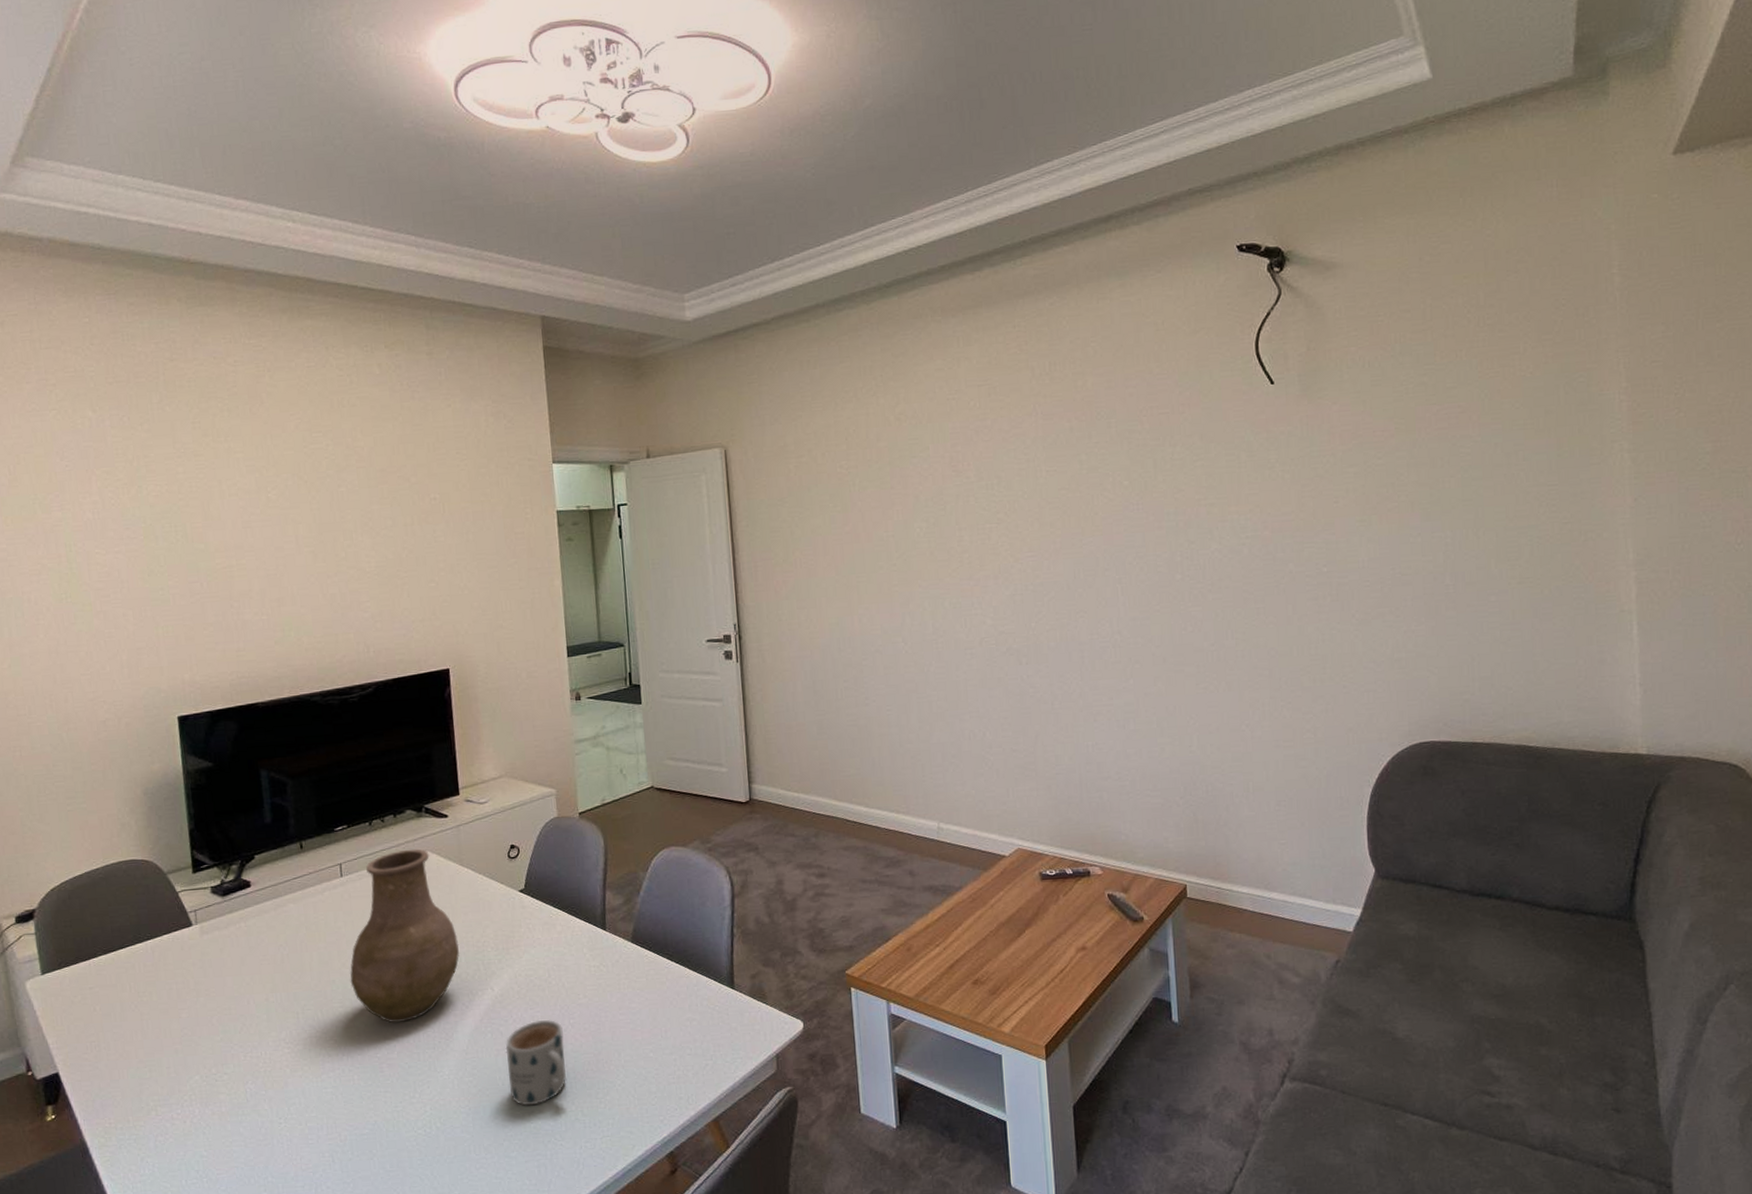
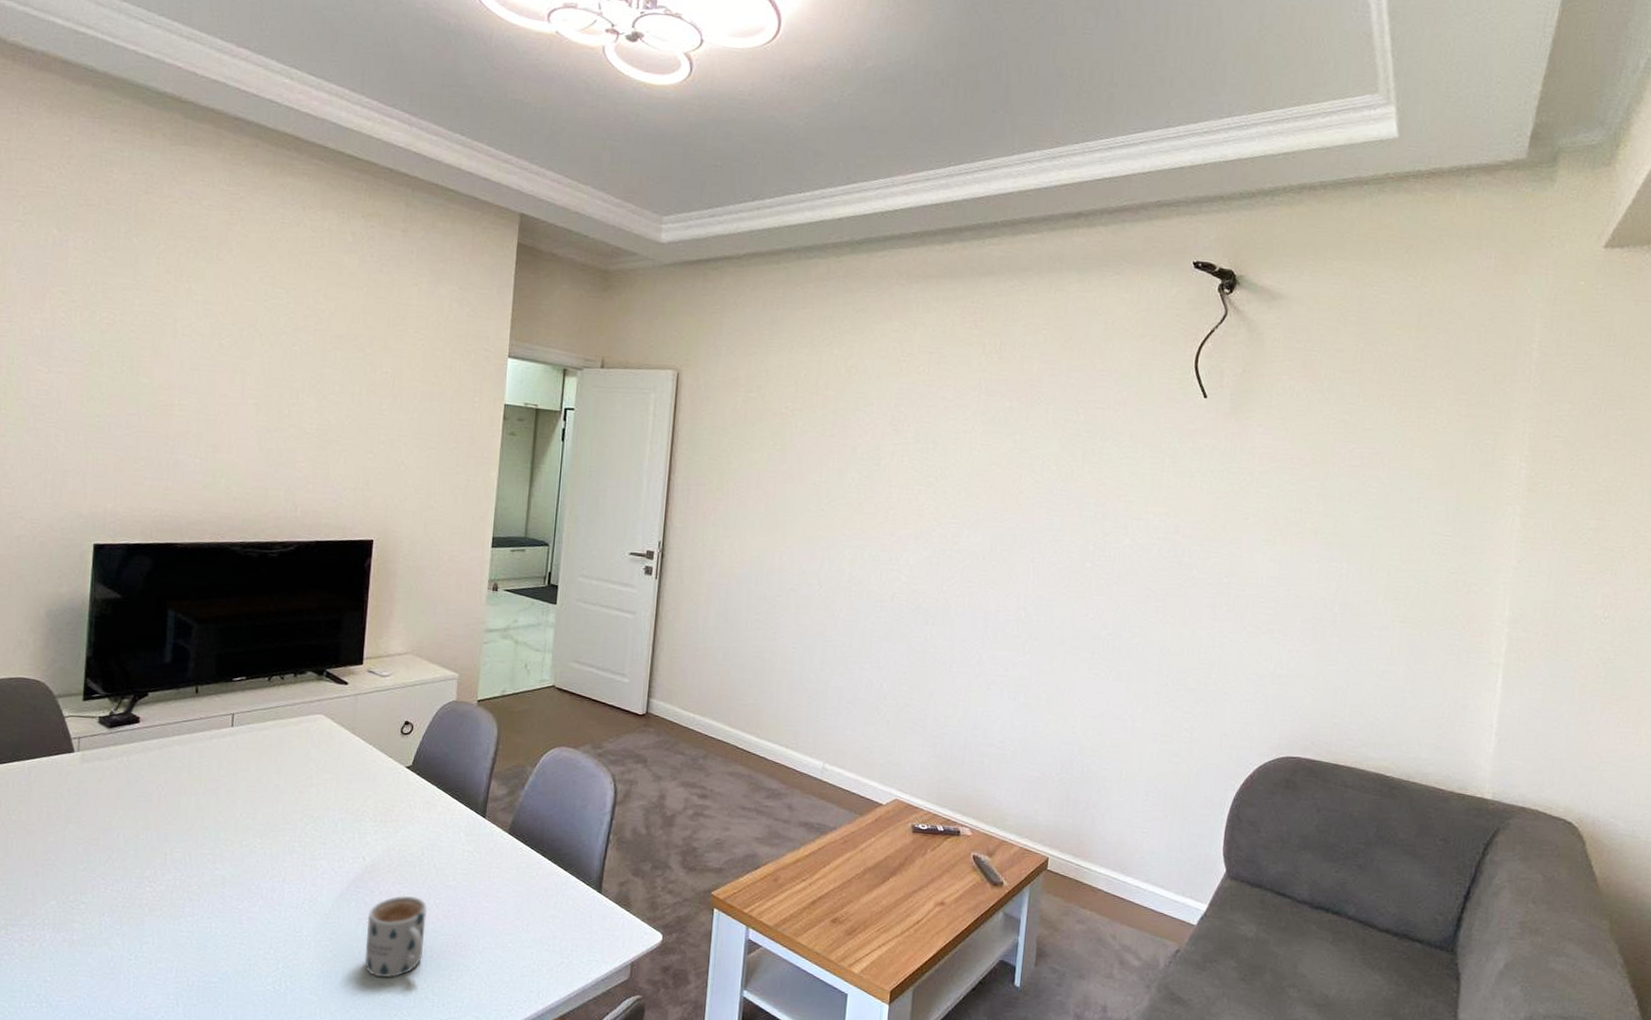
vase: present [350,849,459,1023] -> none [223,709,338,879]

